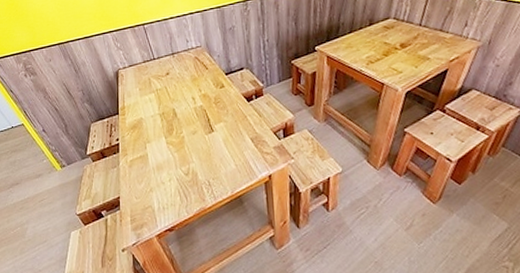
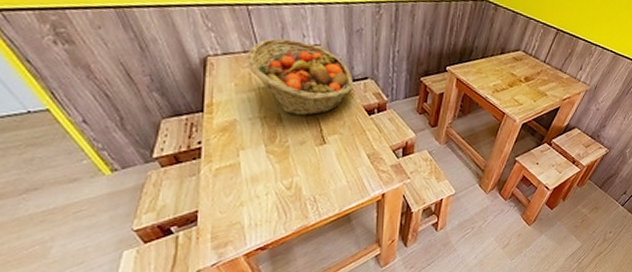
fruit basket: none [146,45,231,109] -> present [246,38,353,116]

